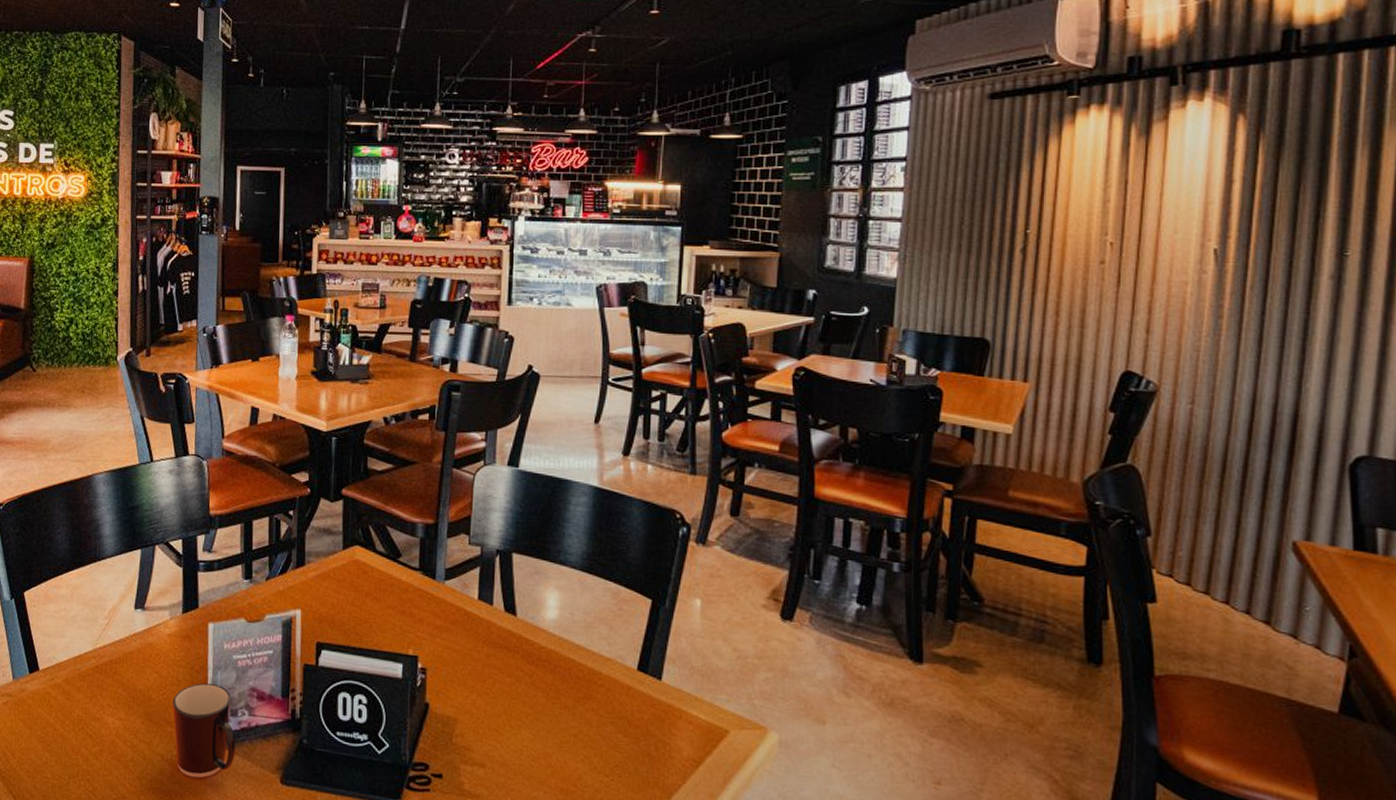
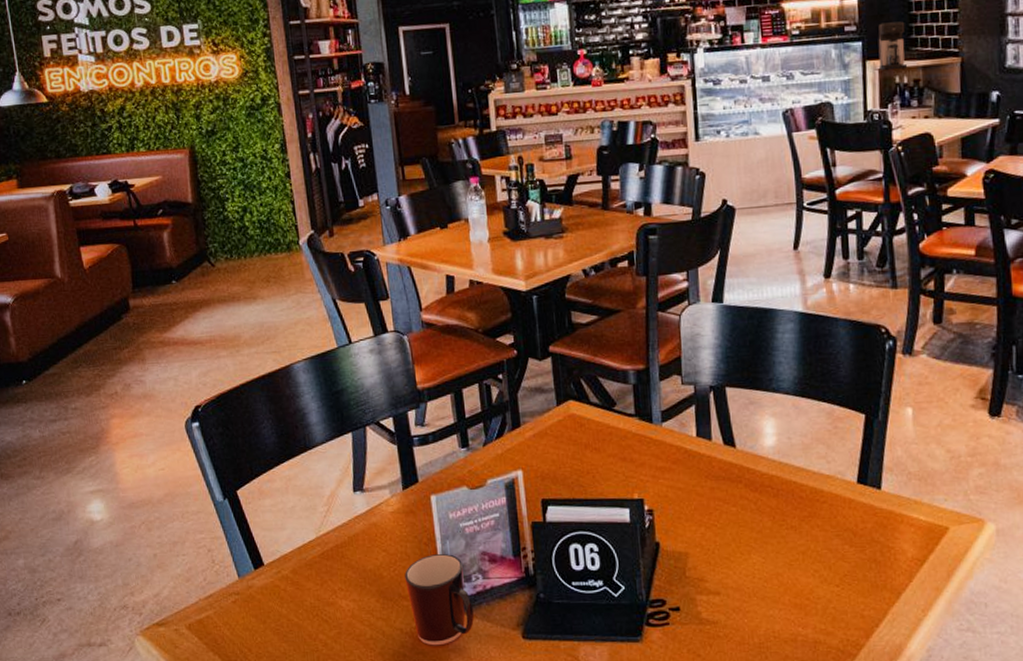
coffee maker: none [697,211,726,258] -> present [878,21,908,71]

